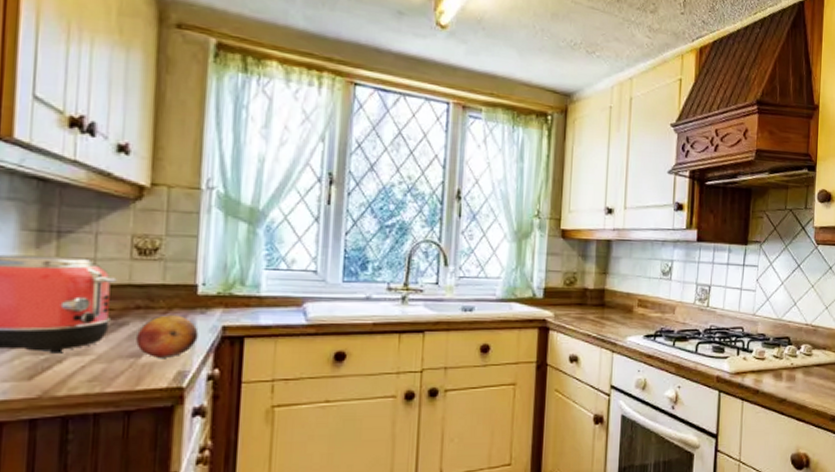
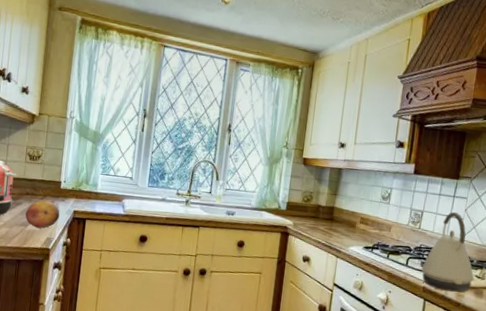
kettle: none [713,283,772,379] -> present [421,211,474,293]

